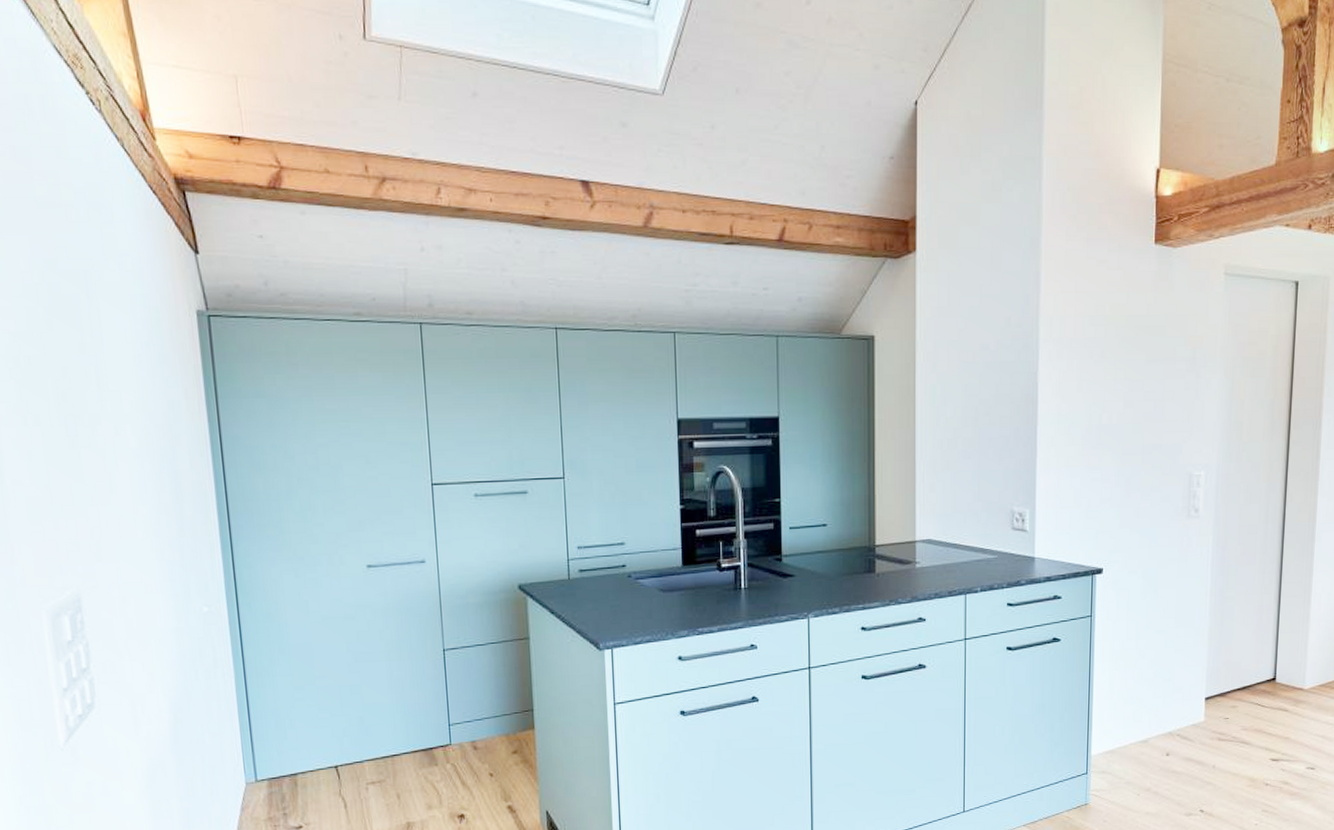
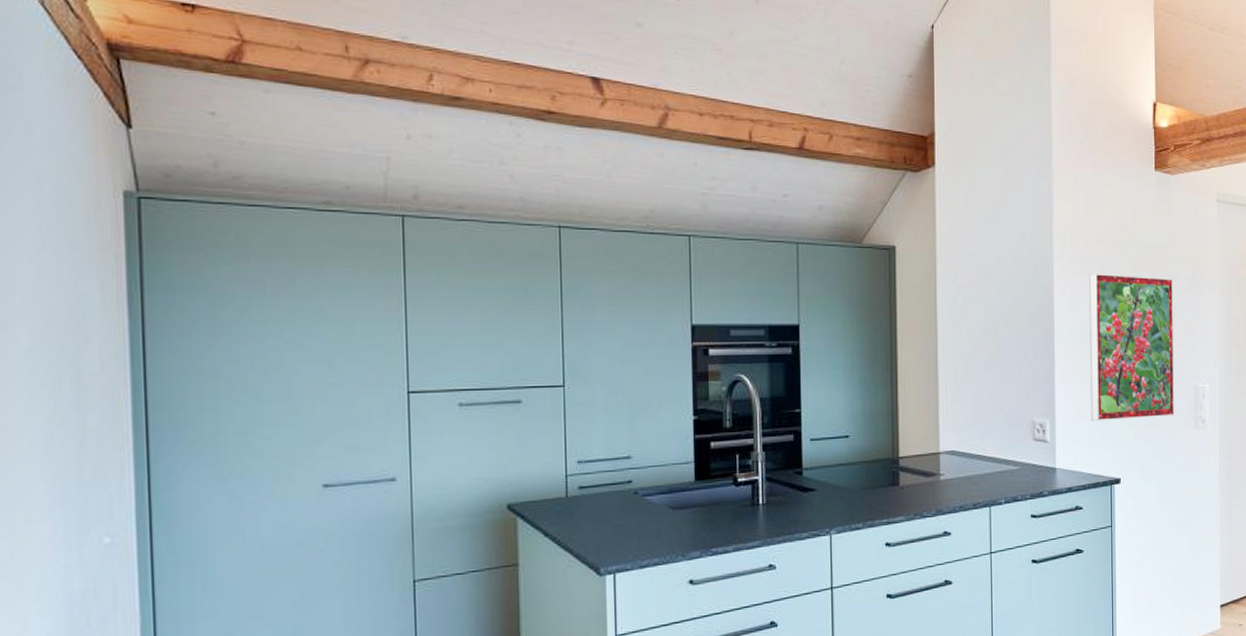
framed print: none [1073,357,1171,511] -> present [1089,273,1175,422]

